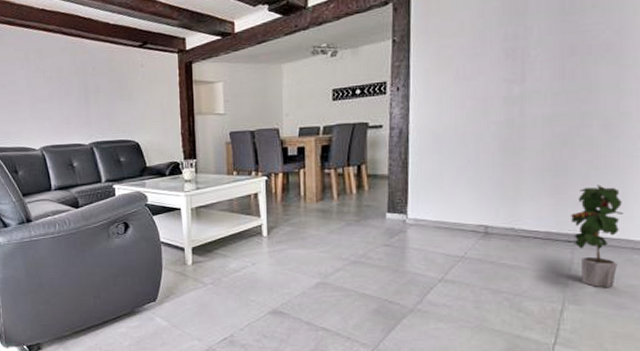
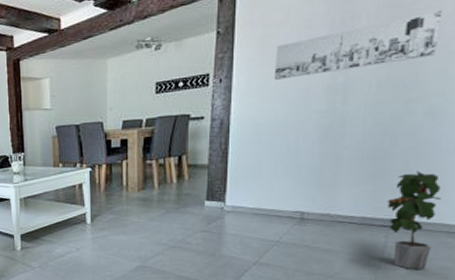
wall art: none [451,26,611,90] -> present [273,10,443,80]

